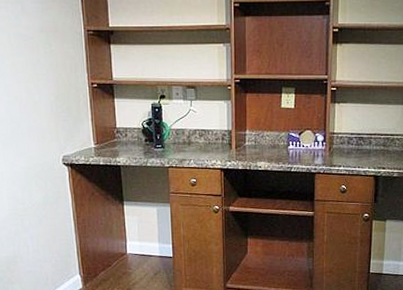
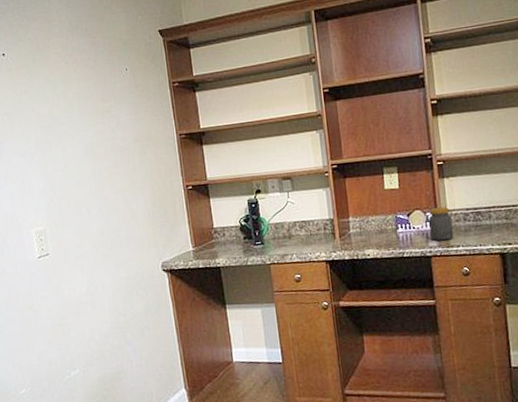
jar: none [316,129,338,160] -> present [429,206,454,242]

